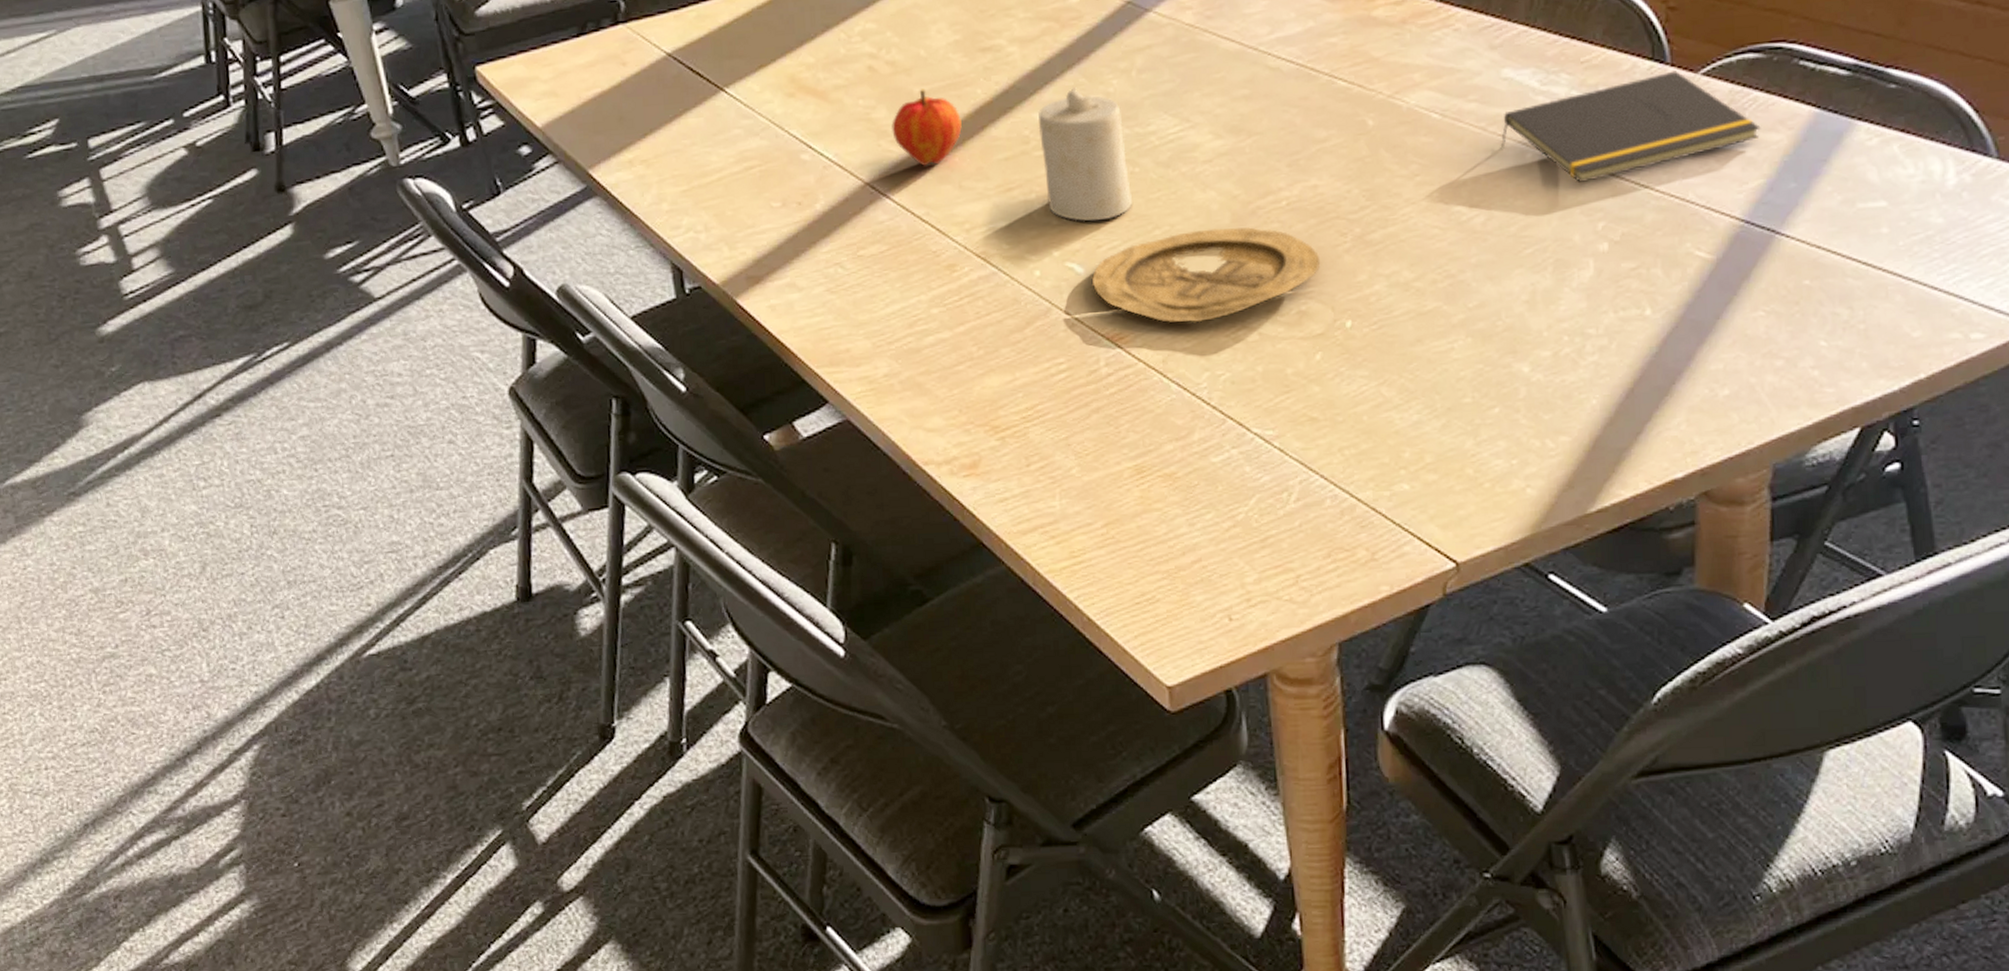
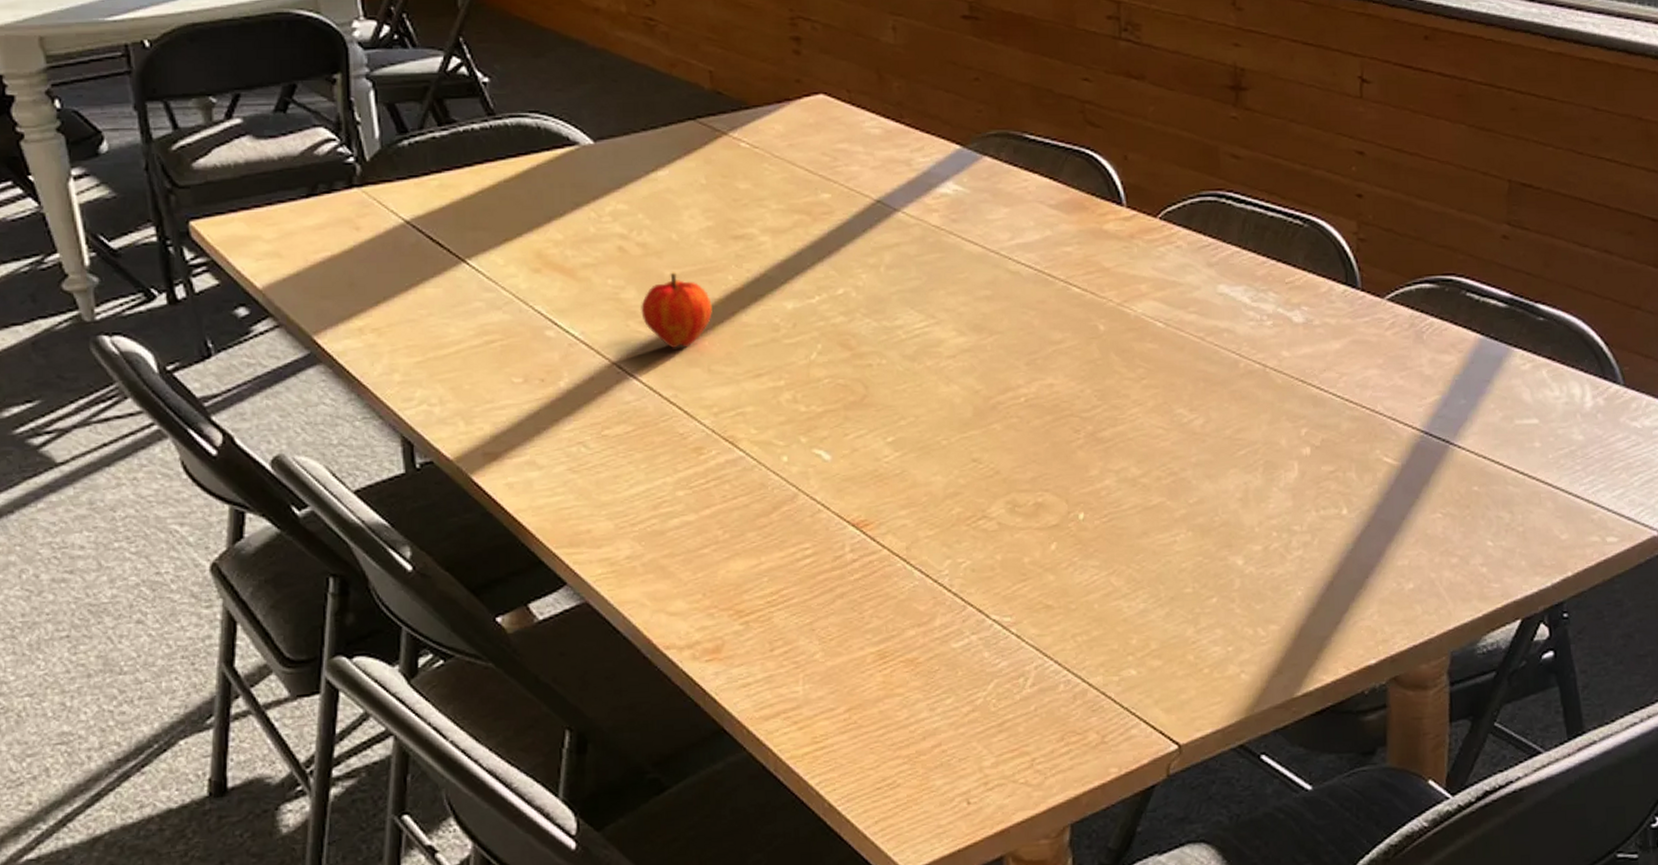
candle: present [1038,87,1132,222] -> none [788,279,879,410]
plate: present [1091,227,1321,323] -> none [838,421,1056,512]
notepad: present [1500,71,1761,182] -> none [1216,295,1436,391]

